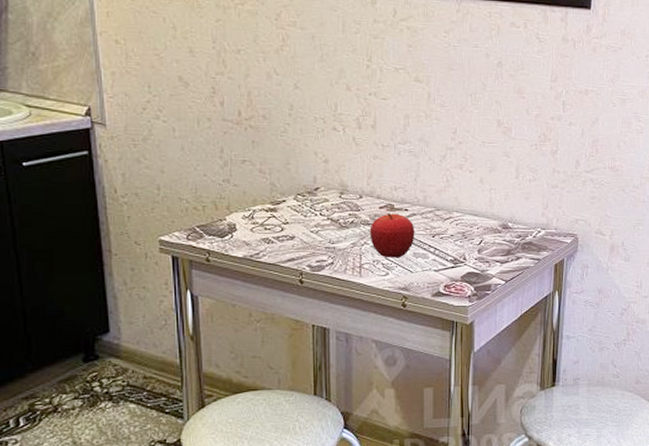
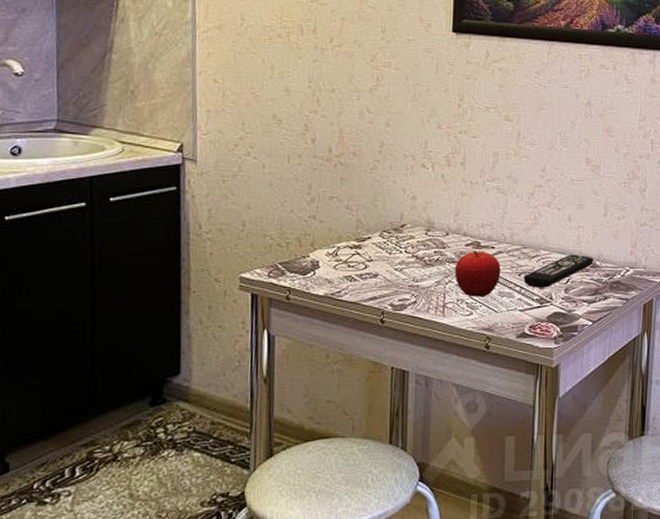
remote control: none [437,216,506,249] -> present [523,254,593,288]

